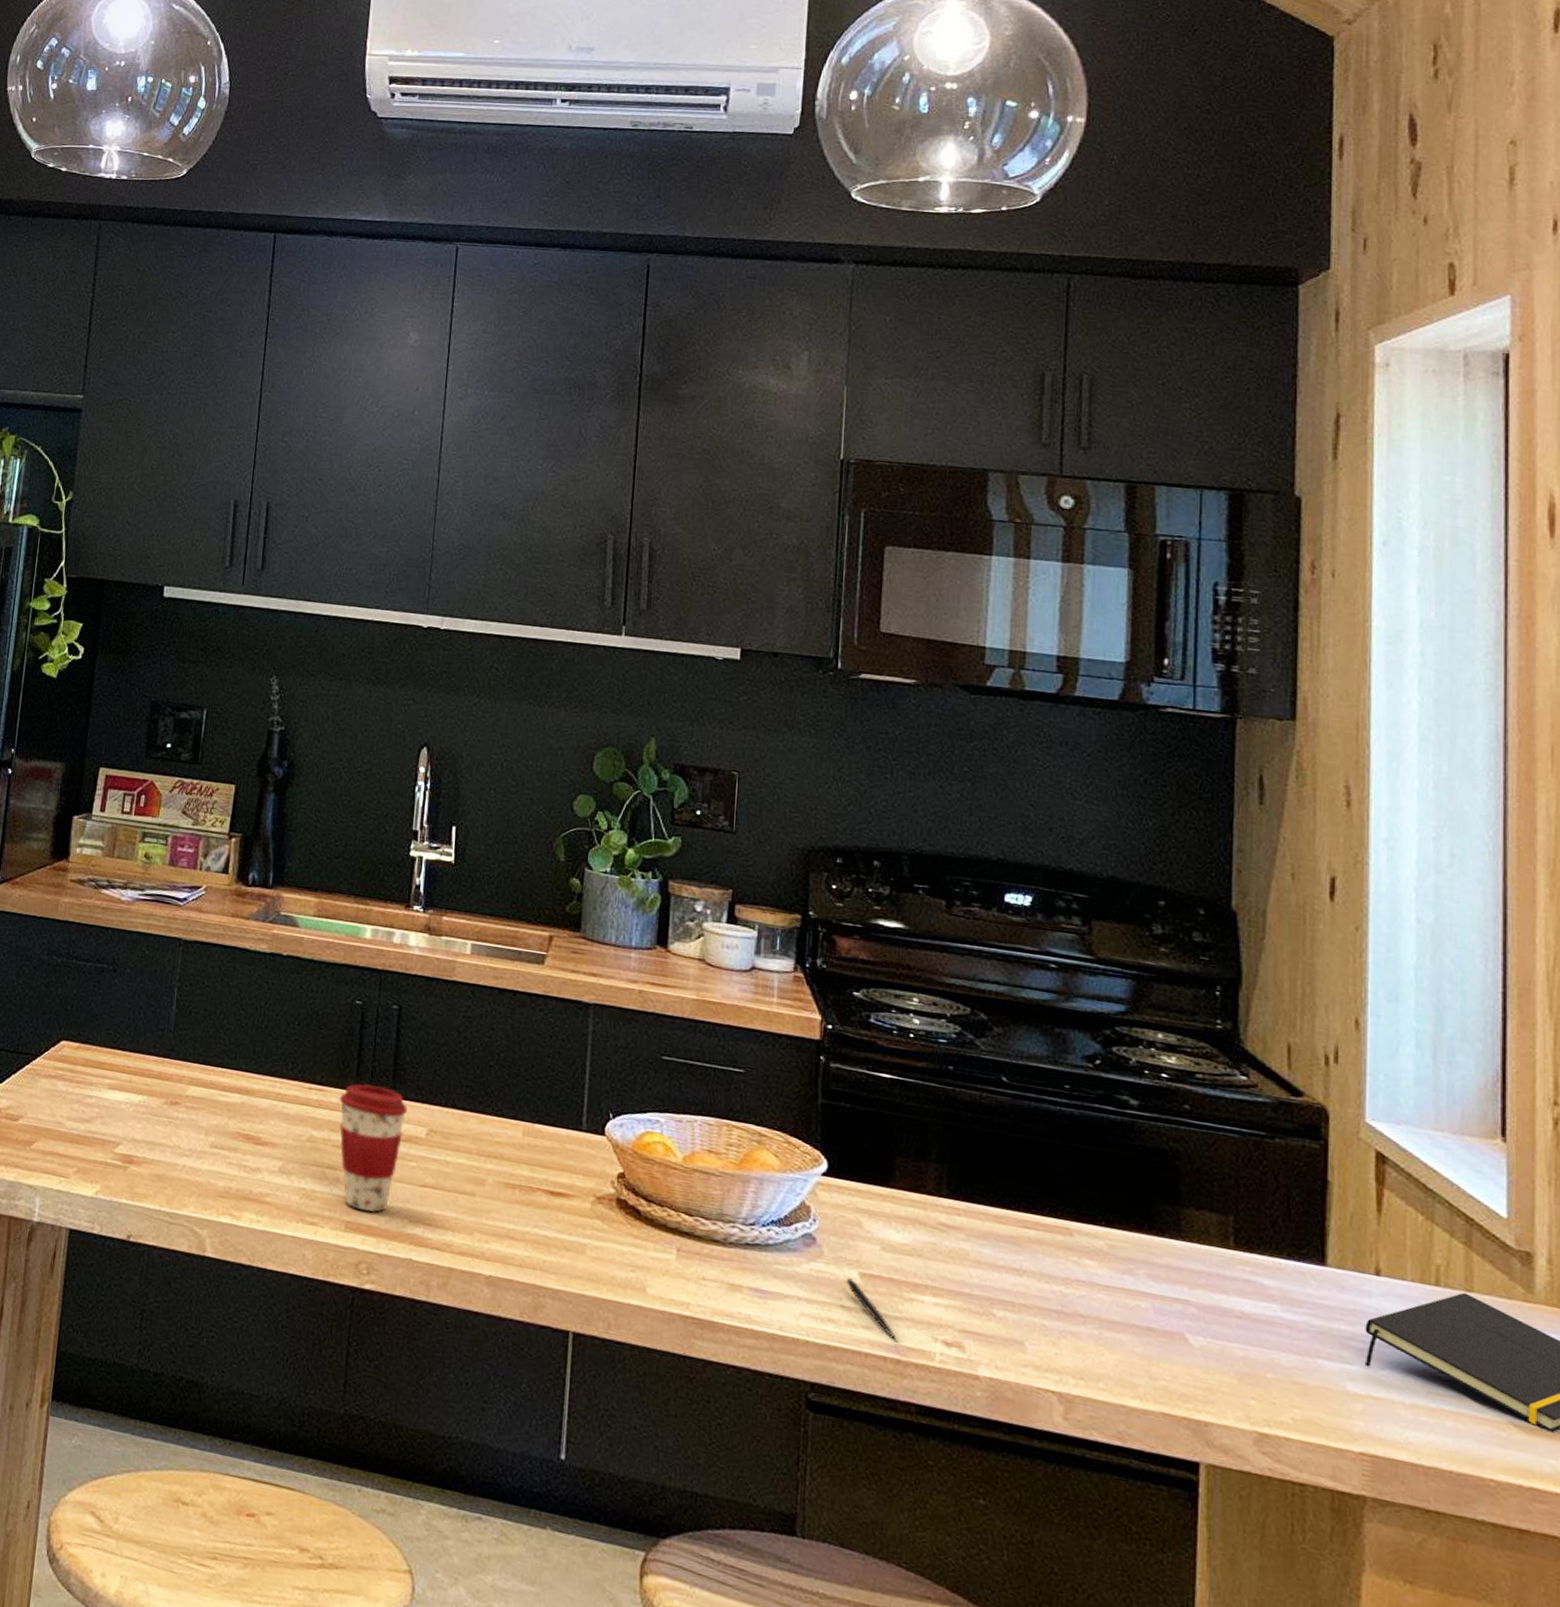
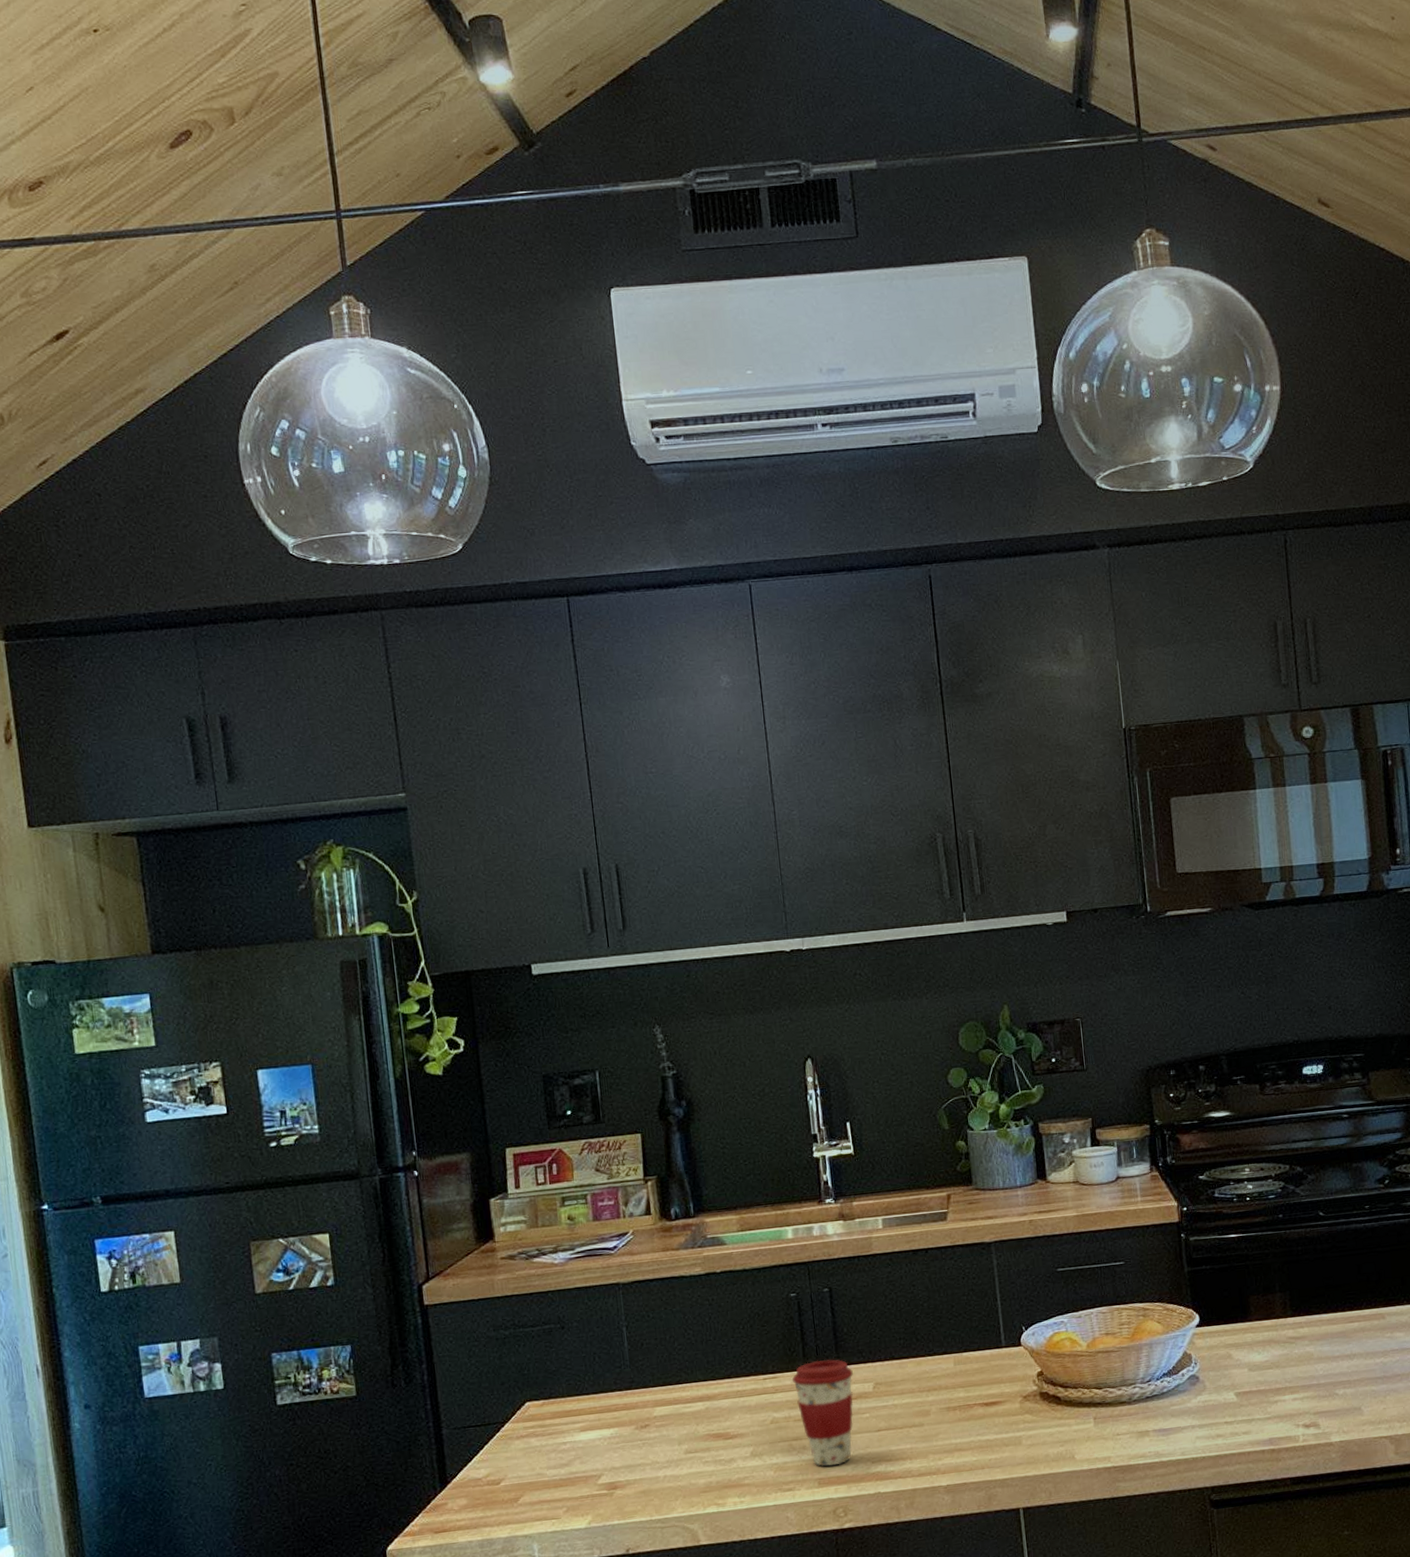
pen: present [845,1278,898,1343] -> none [1226,1399,1271,1437]

